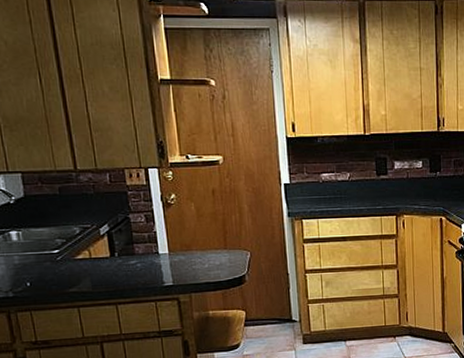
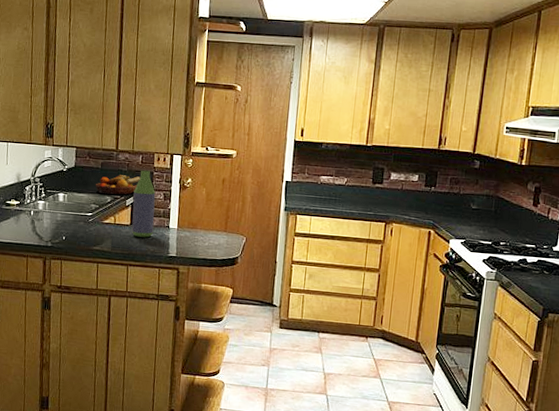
fruit bowl: none [56,199,113,225] -> present [95,175,141,195]
bottle: none [107,190,141,270] -> present [131,170,156,238]

